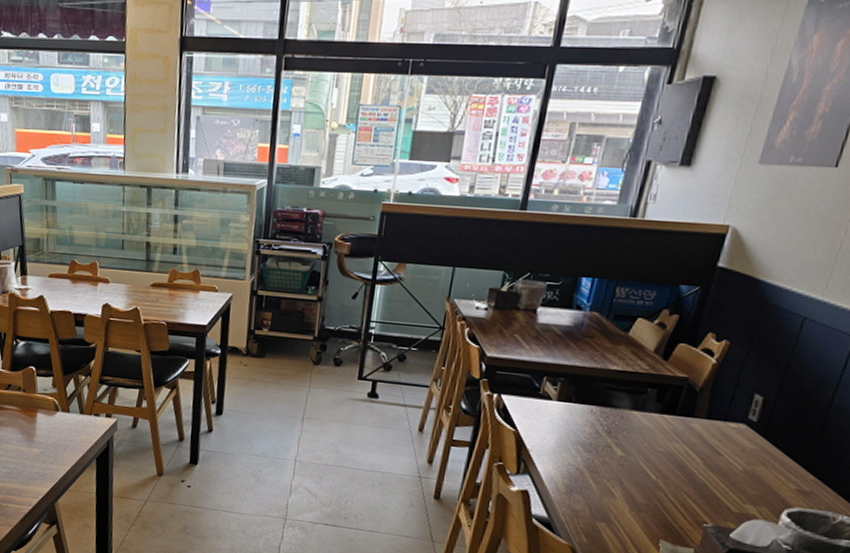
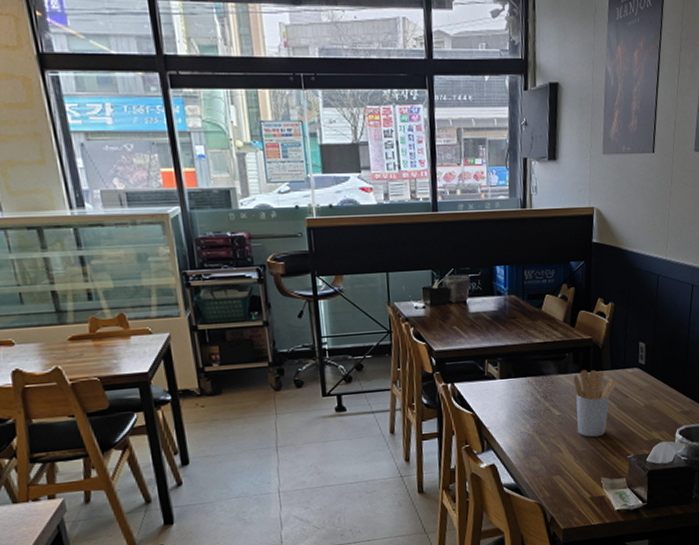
utensil holder: none [641,412,709,493] -> present [574,369,616,438]

